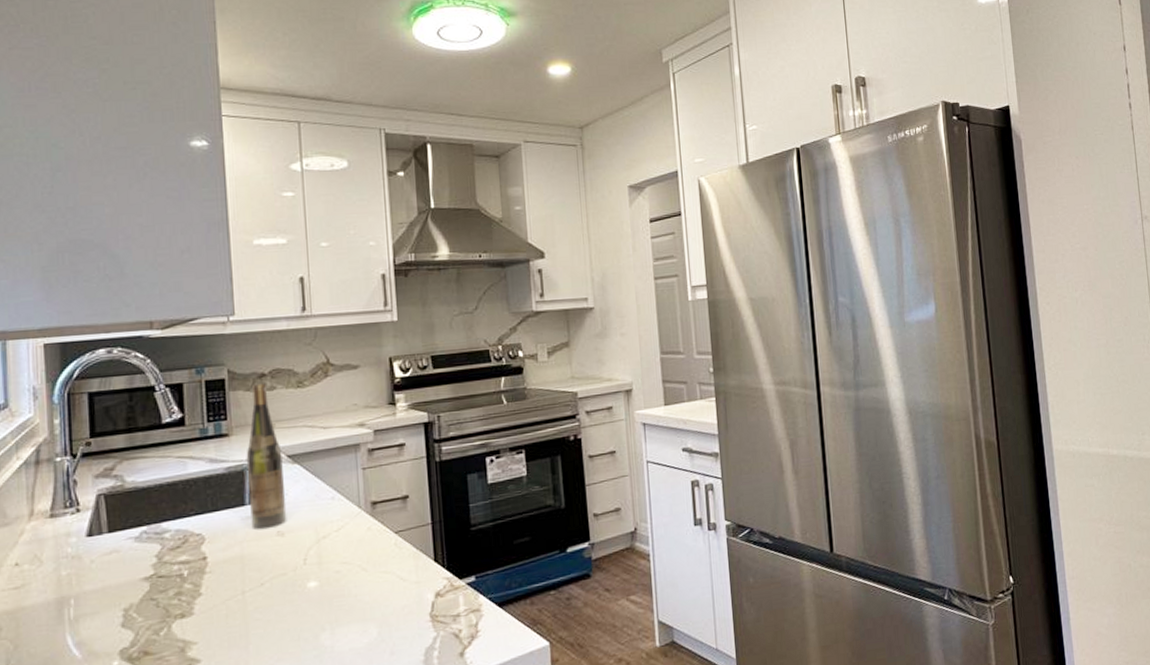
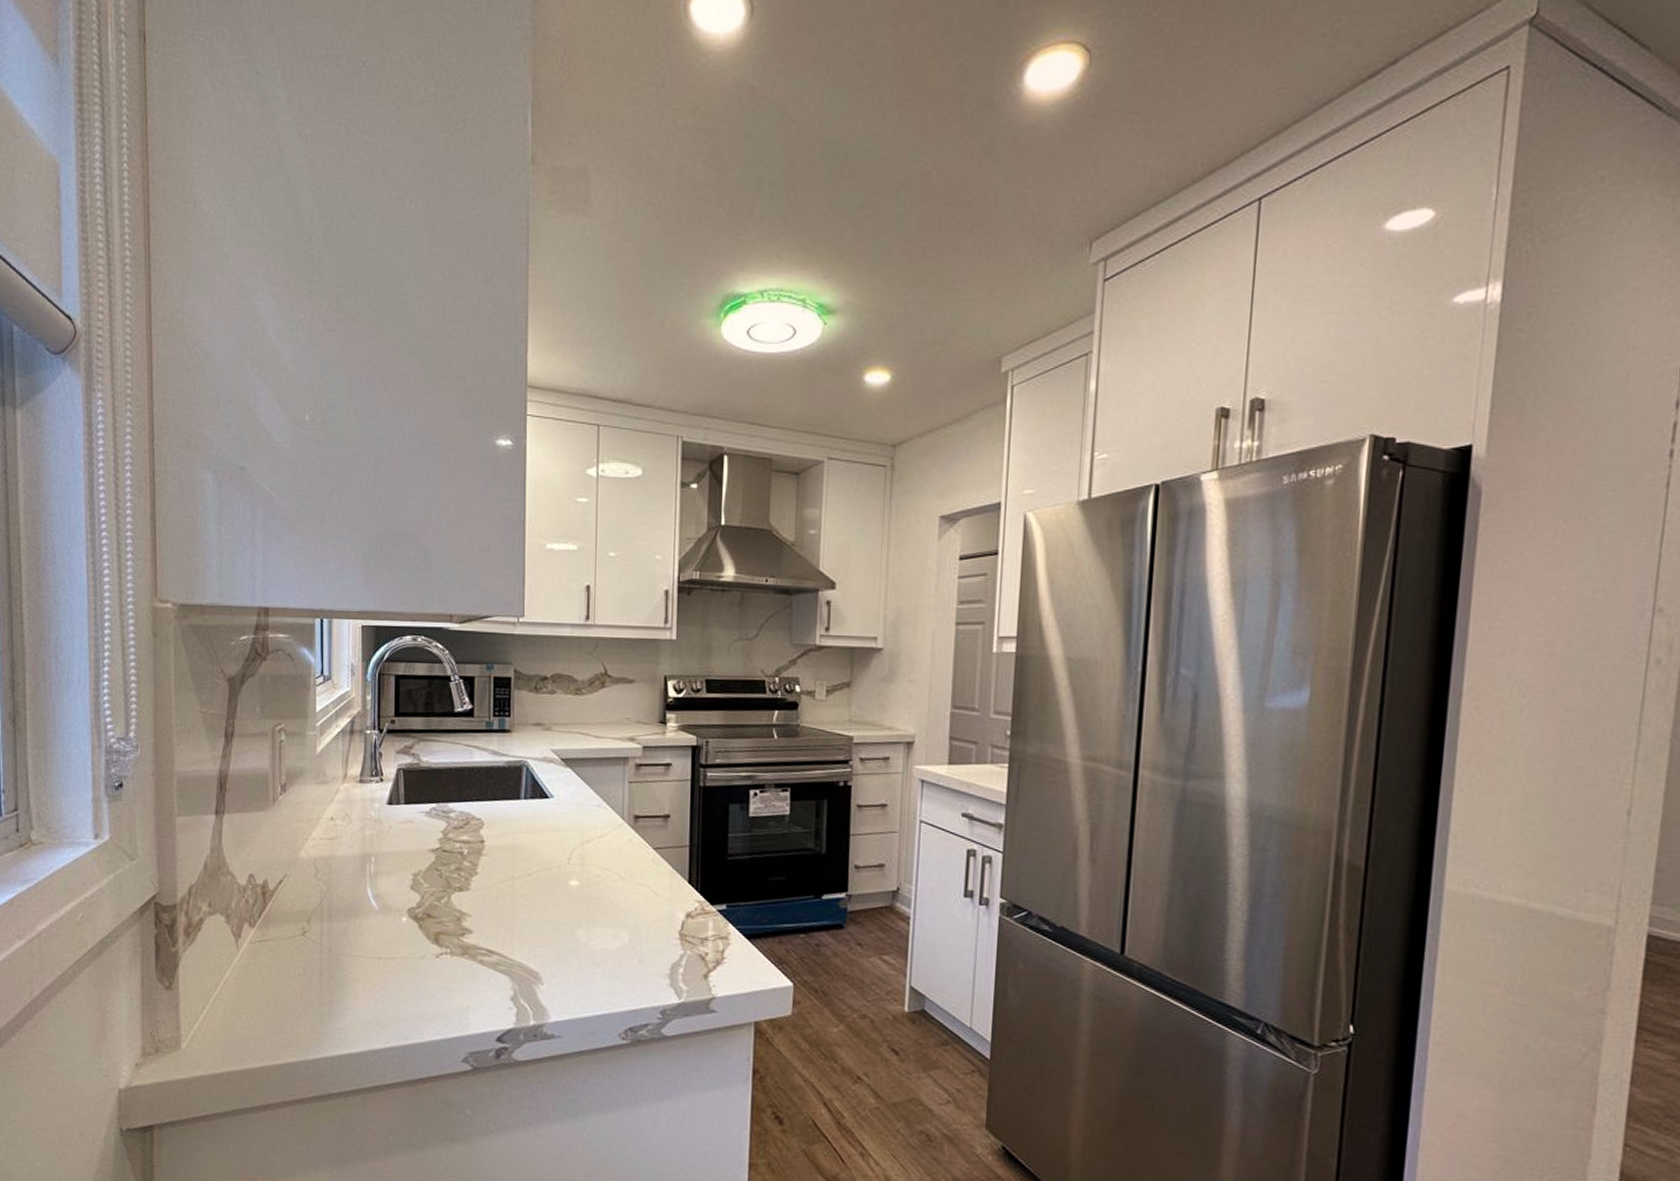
wine bottle: present [246,383,287,530] -> none [524,686,557,825]

